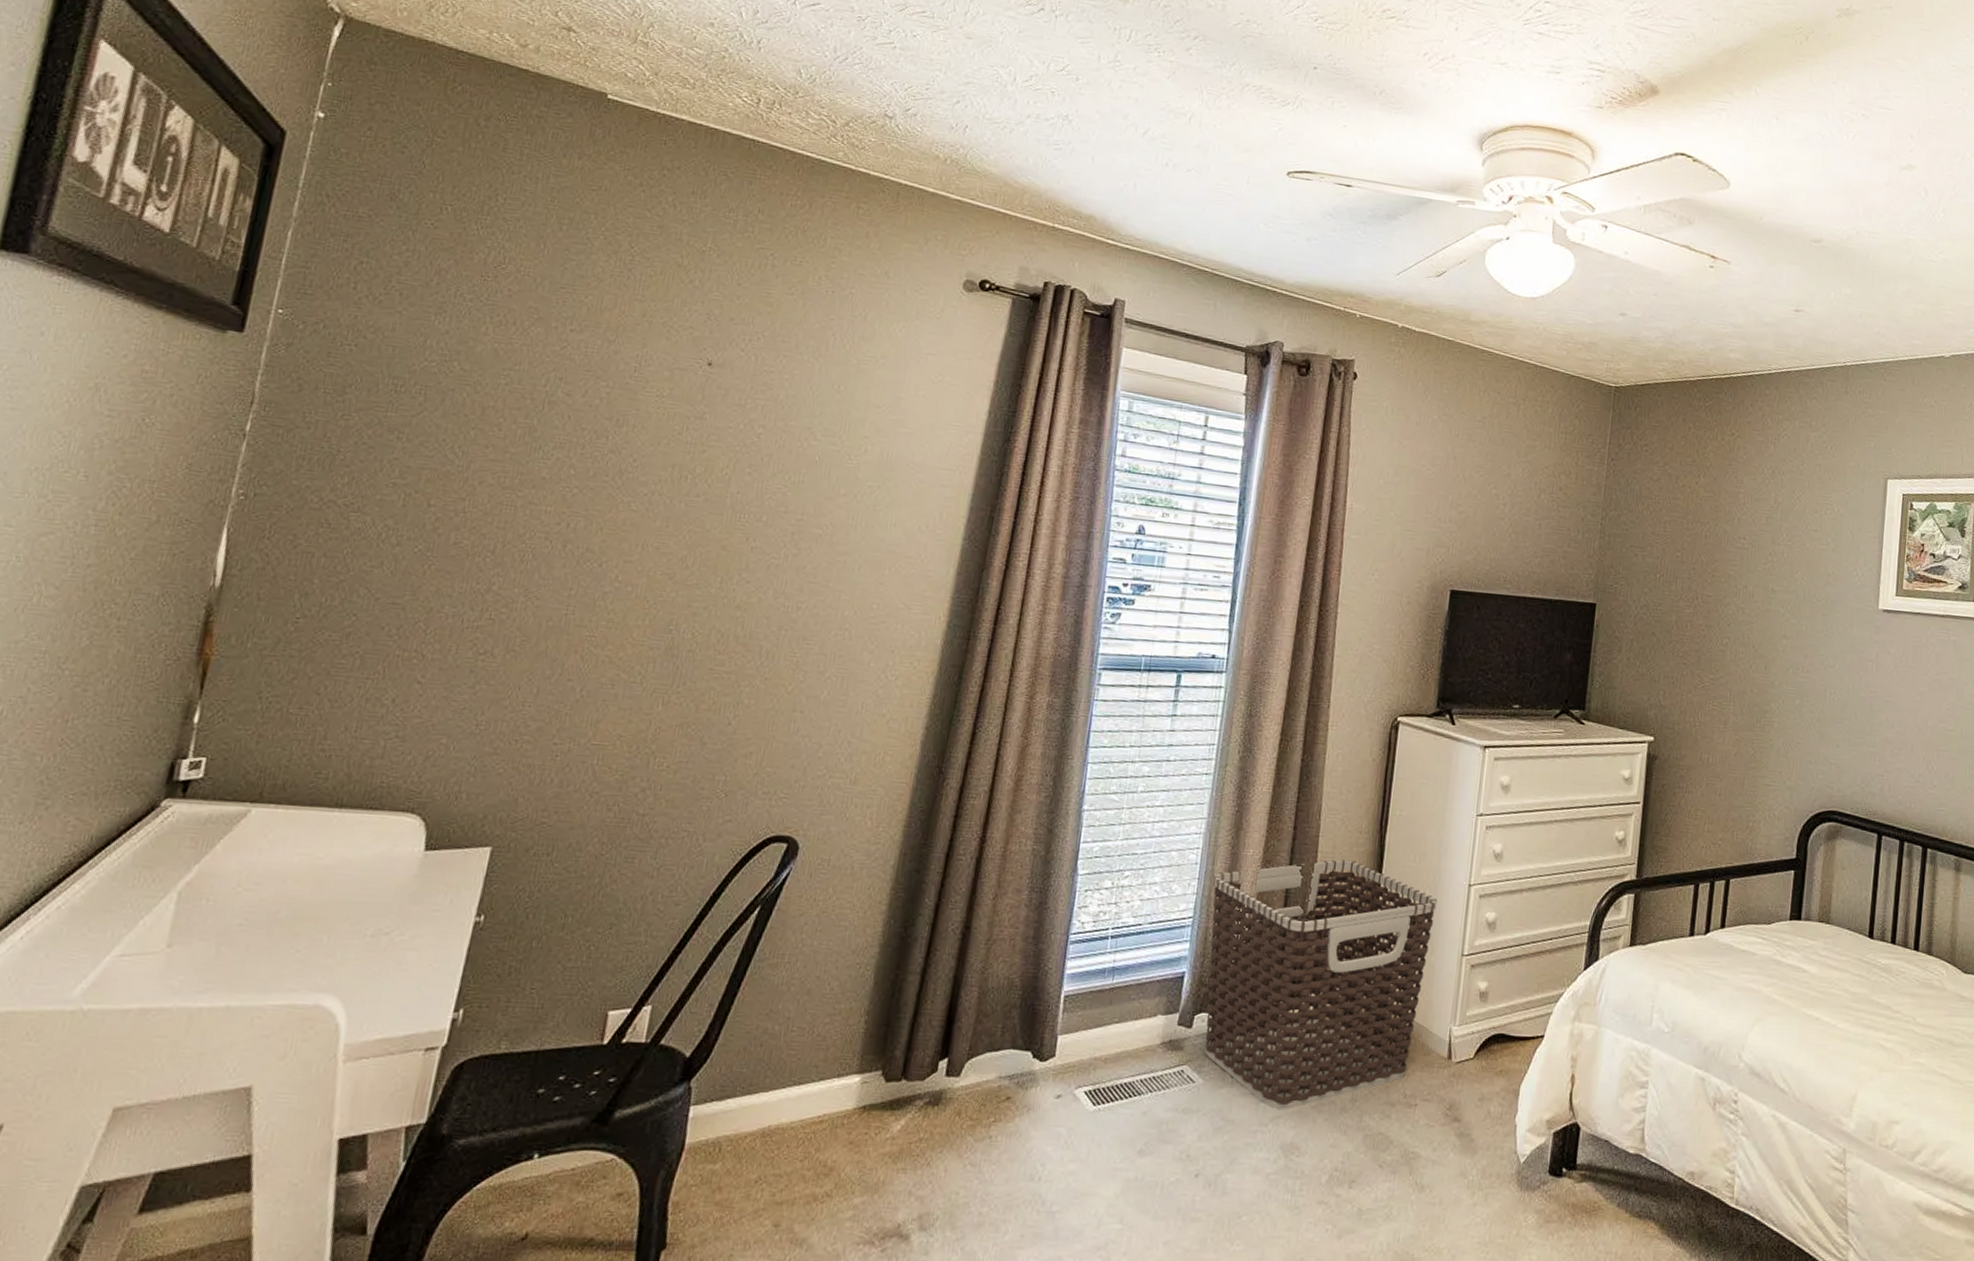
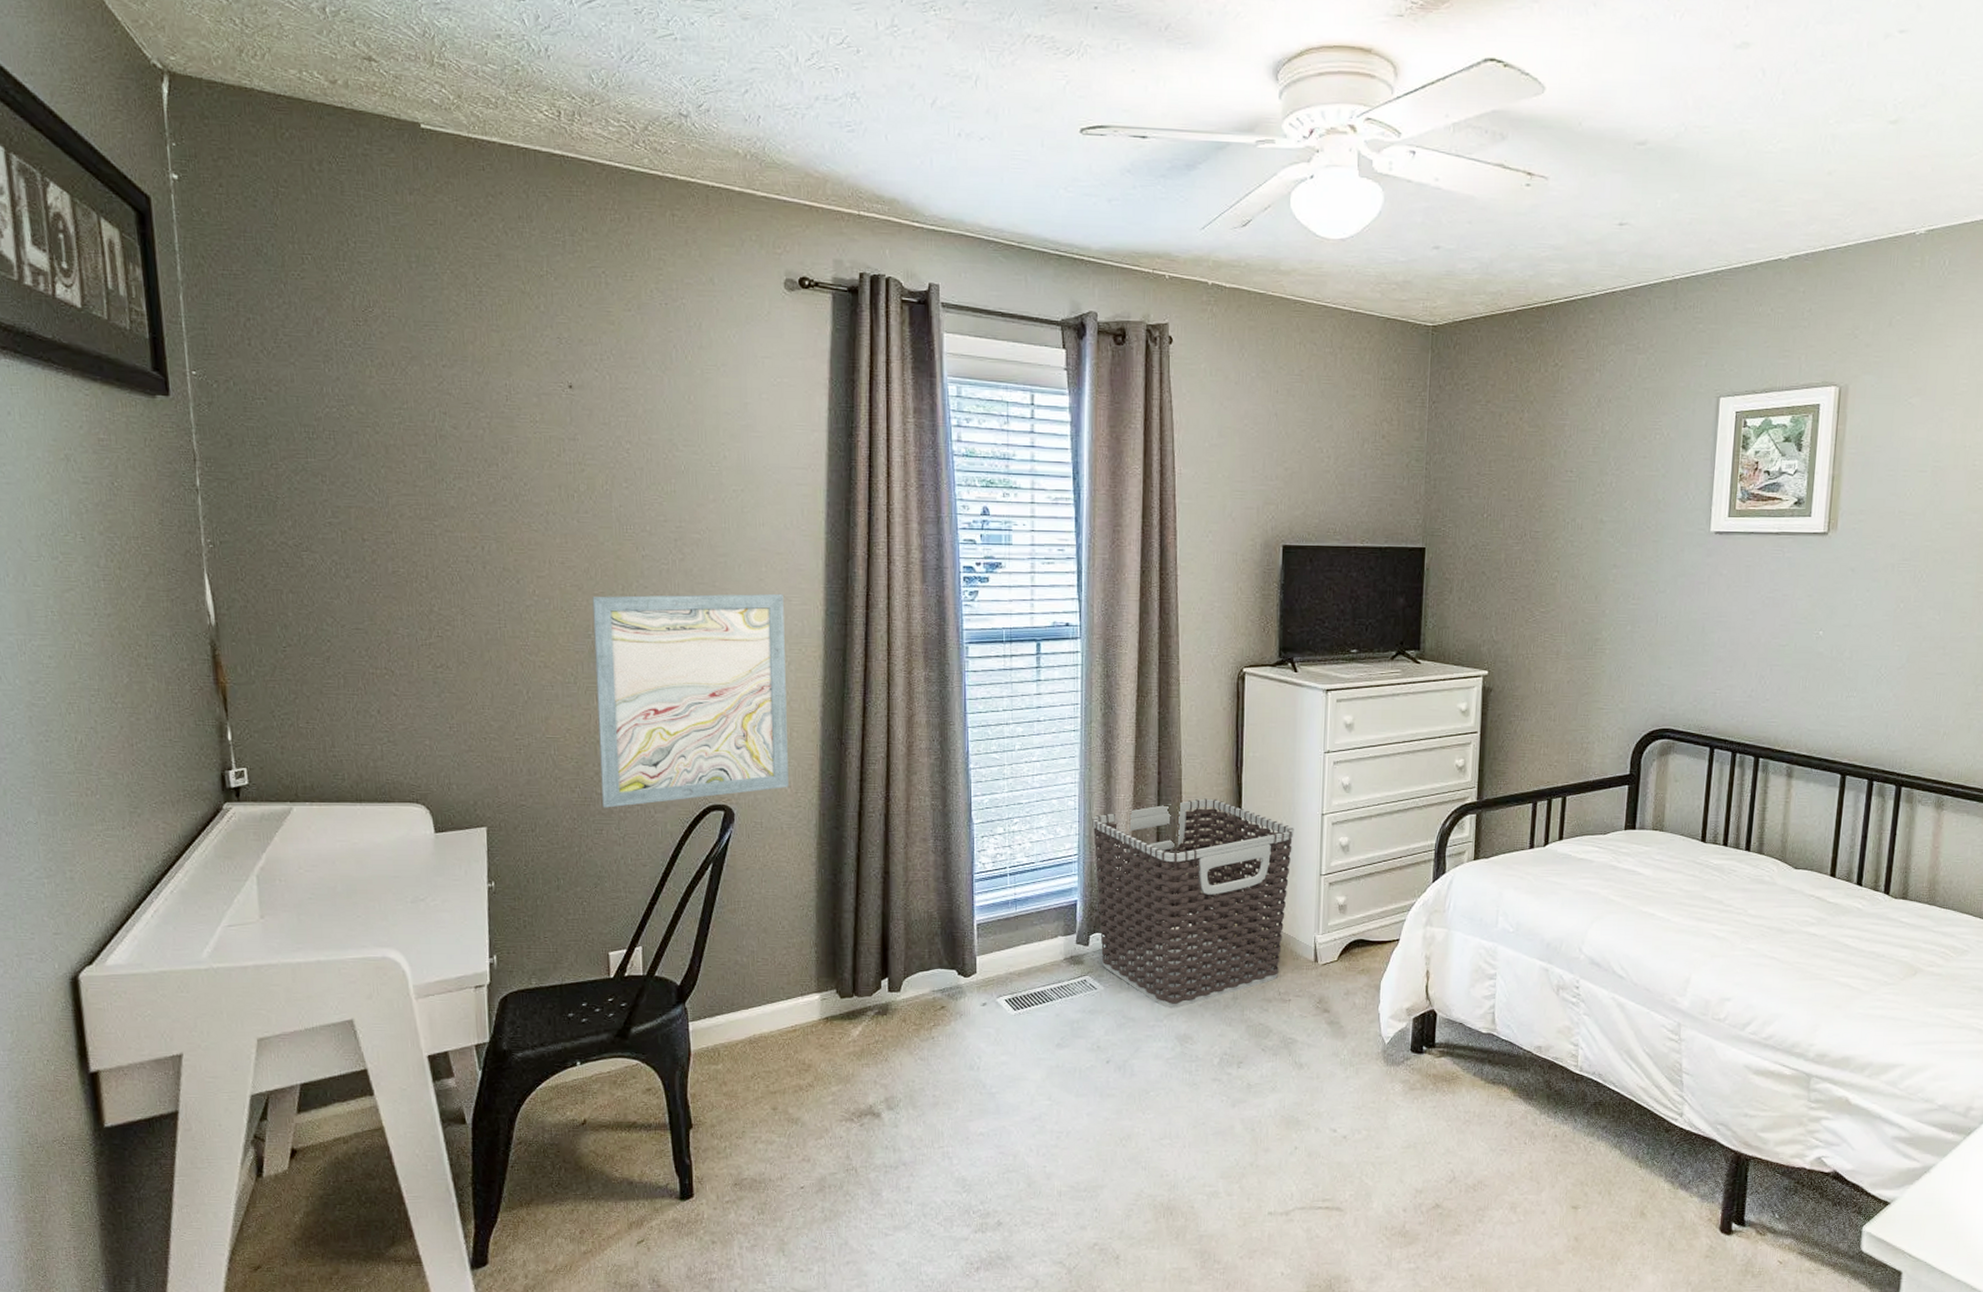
wall art: none [641,587,904,832] -> present [592,593,789,808]

